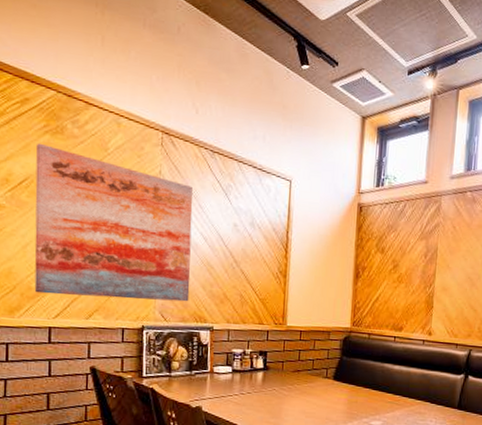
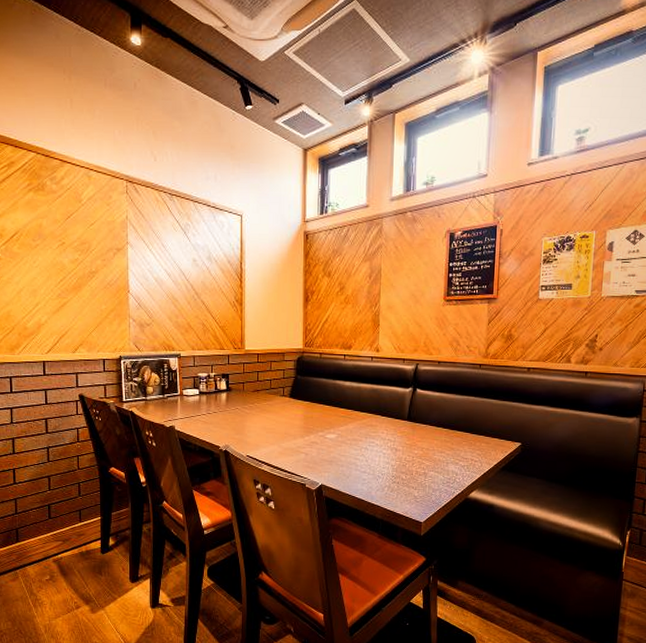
wall art: present [34,143,193,302] -> none [22,200,158,333]

